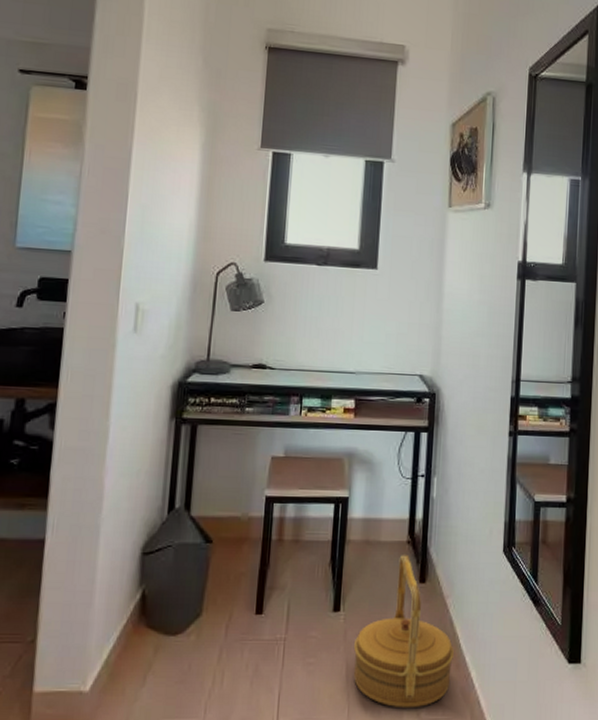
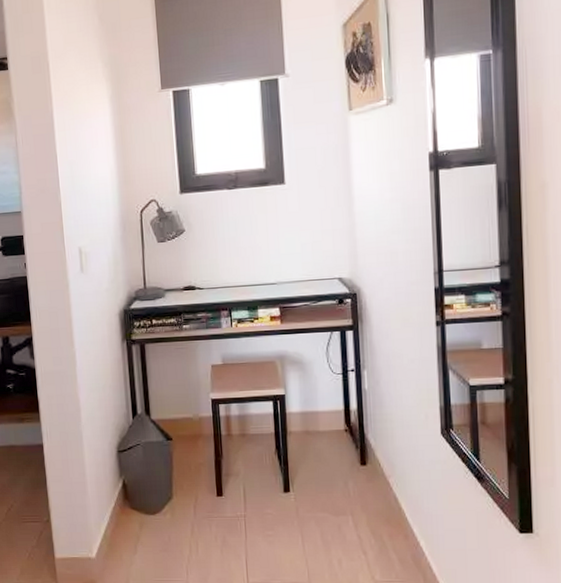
basket: present [353,555,454,709] -> none [305,442,401,572]

